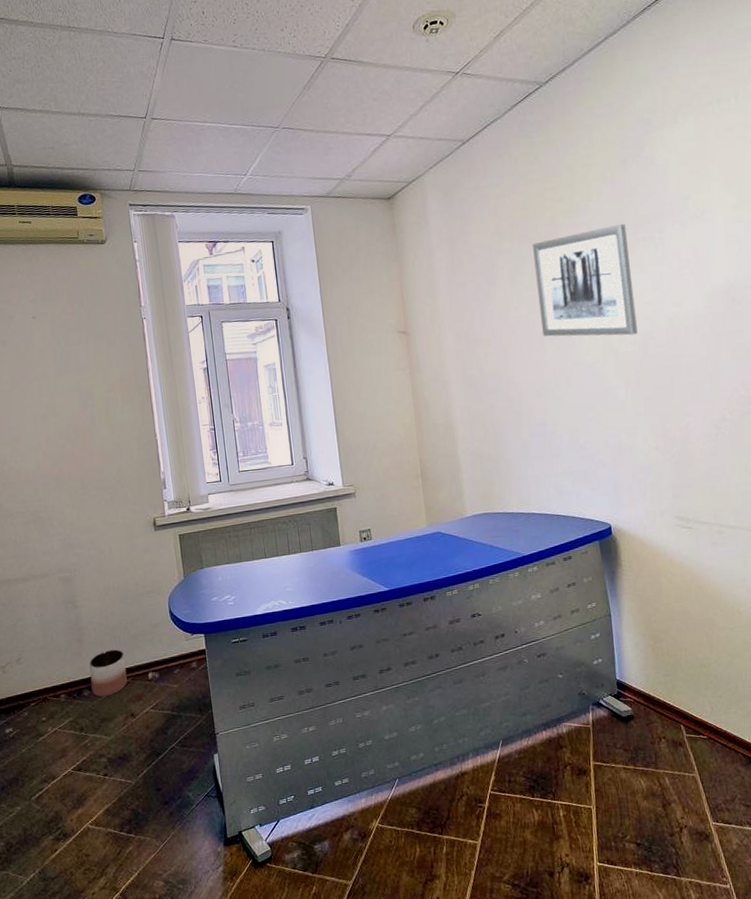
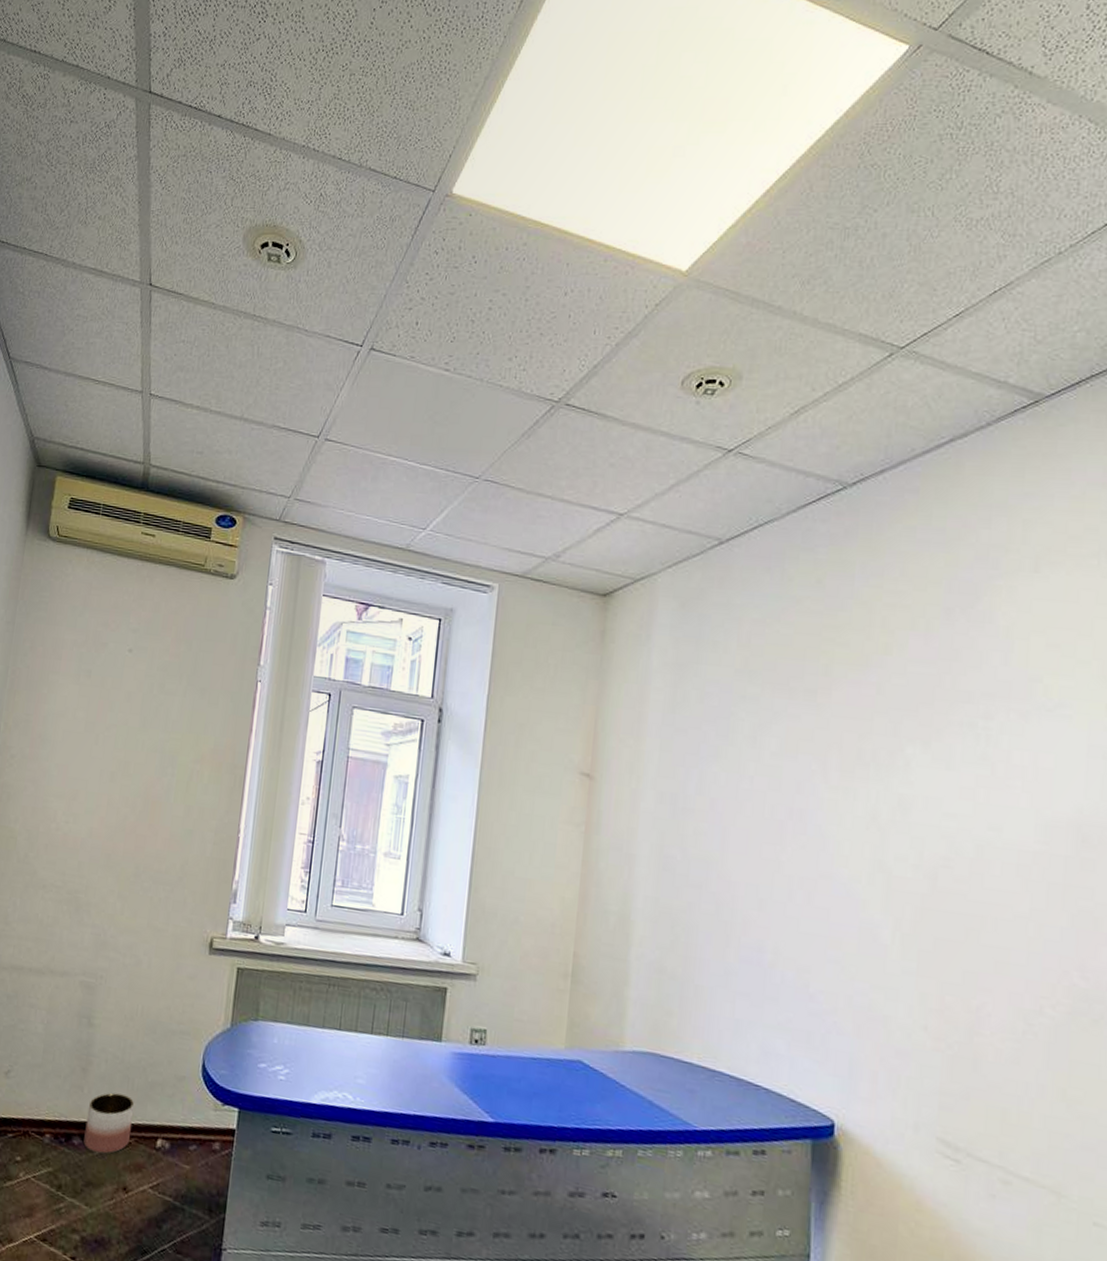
wall art: present [532,223,638,337] -> none [782,695,935,857]

